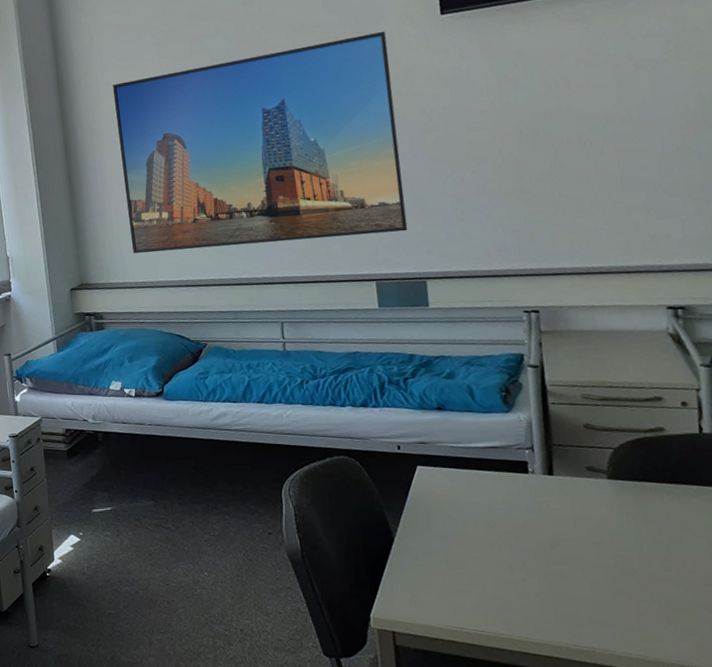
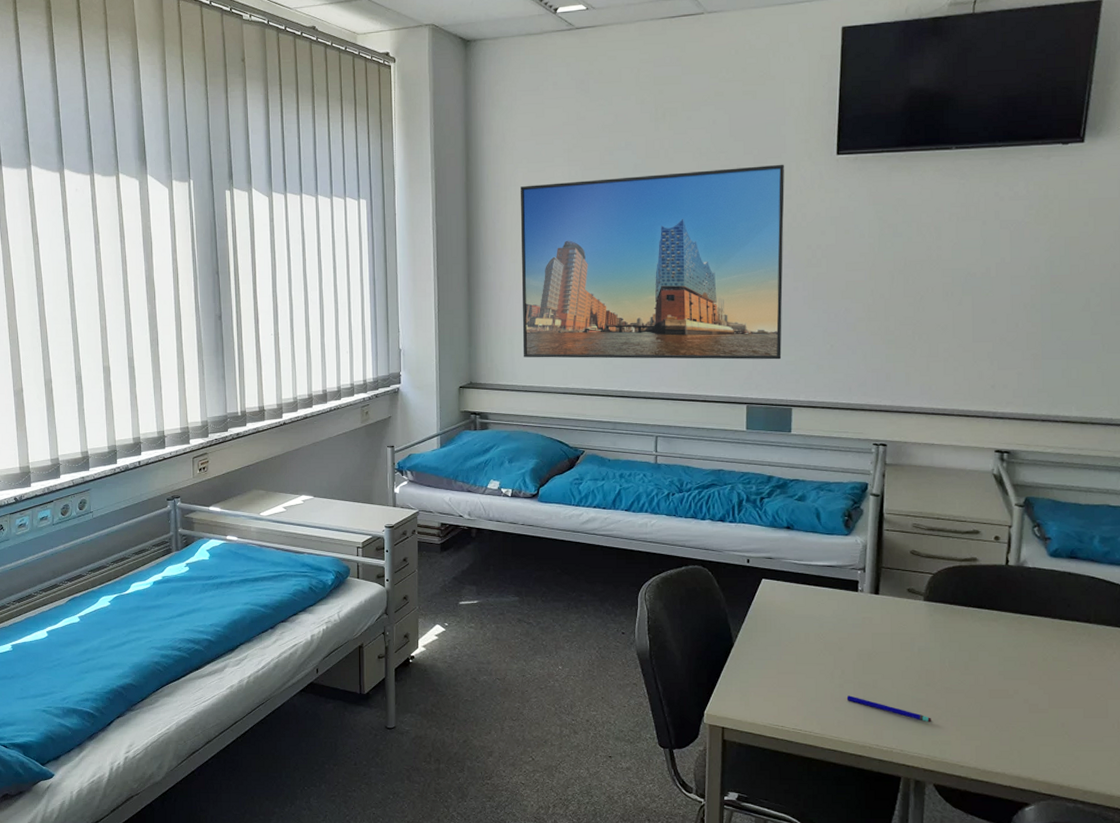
pen: none [531,590,637,617] -> present [846,695,931,723]

